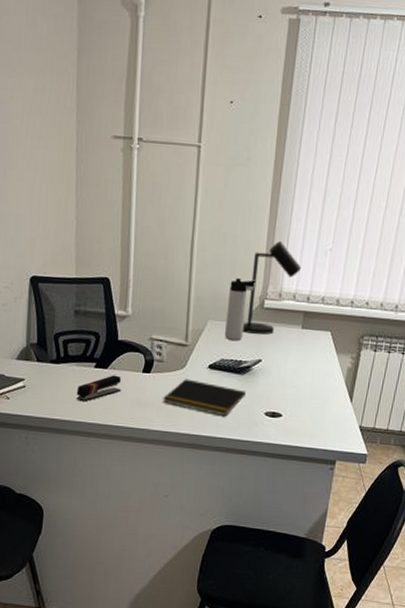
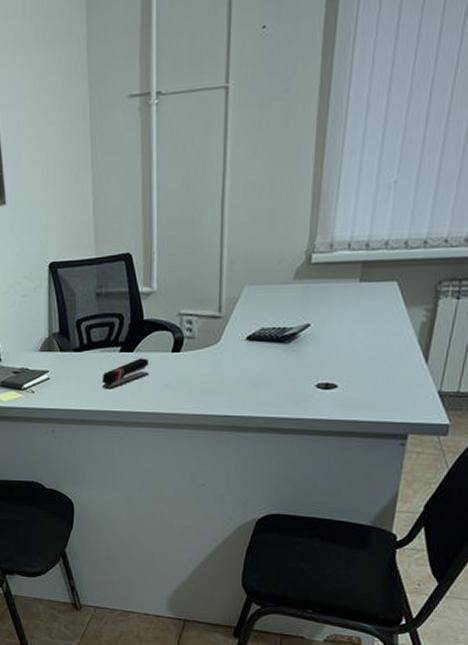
notepad: present [163,379,246,417] -> none [196,354,292,393]
thermos bottle: present [225,277,257,340] -> none [265,232,301,305]
desk lamp: present [242,241,302,335] -> none [286,182,358,295]

